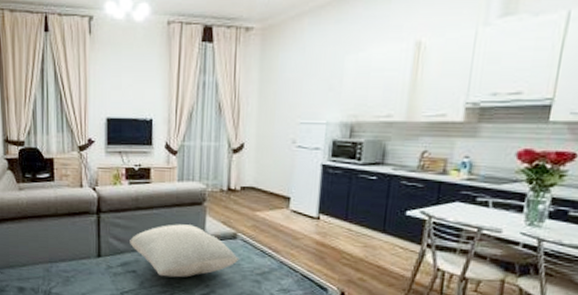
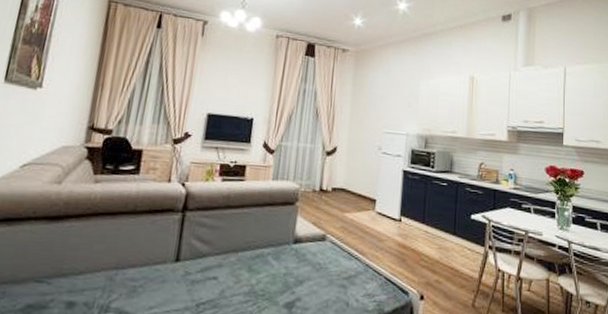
pillow: present [130,224,240,278] -> none [214,224,327,285]

